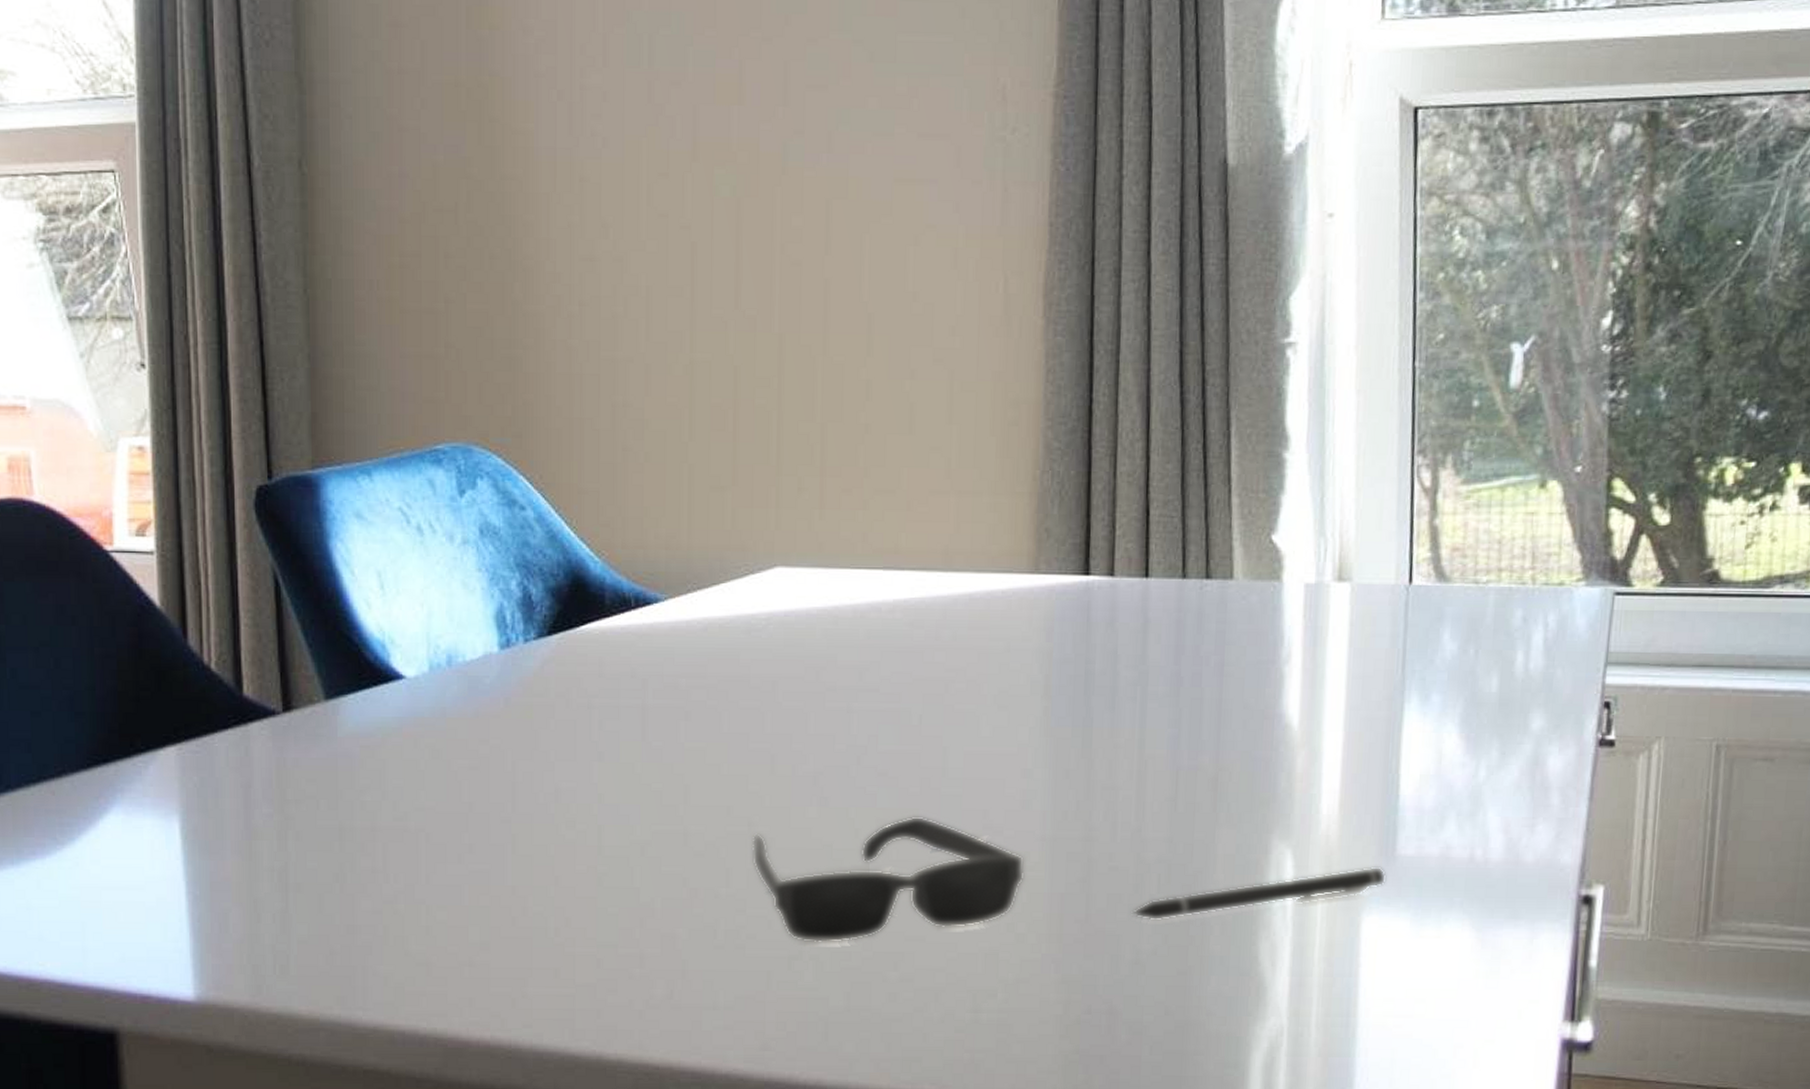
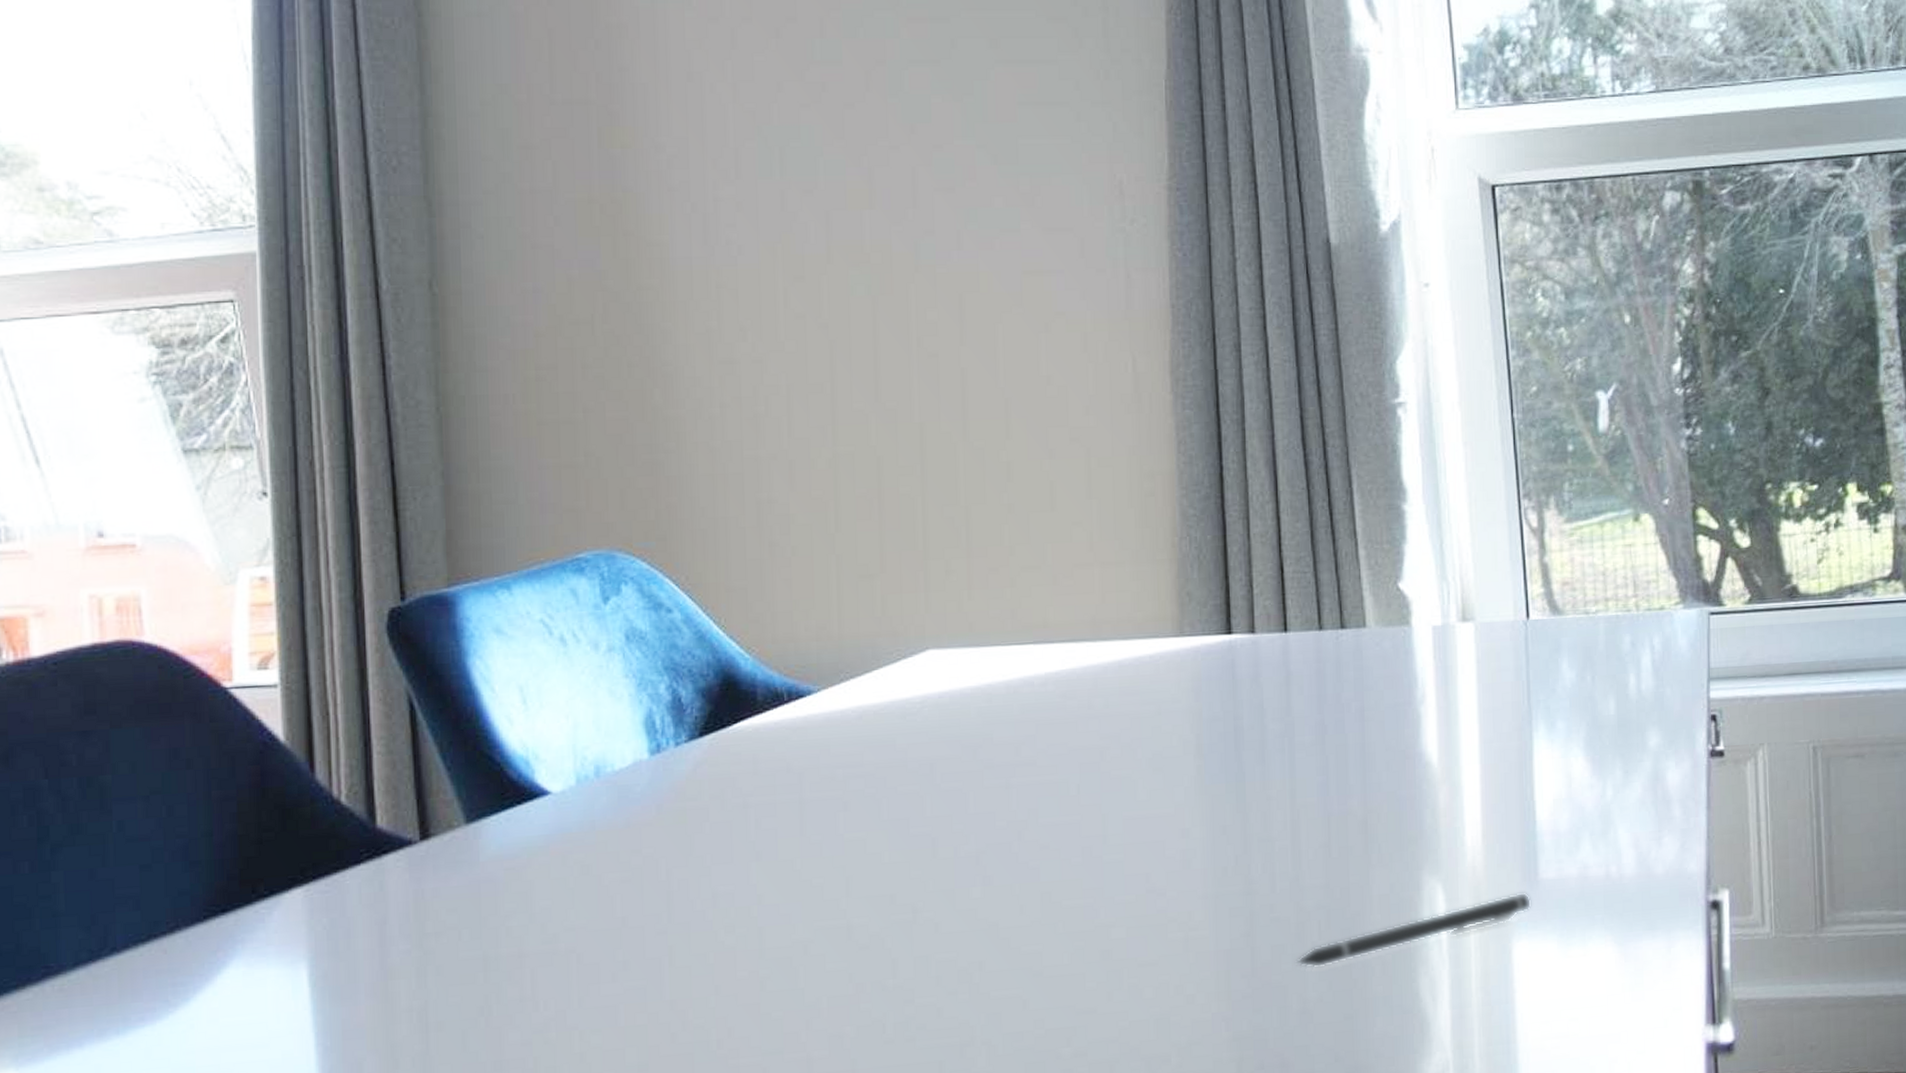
glasses: present [751,816,1025,942] -> none [917,886,1190,1027]

